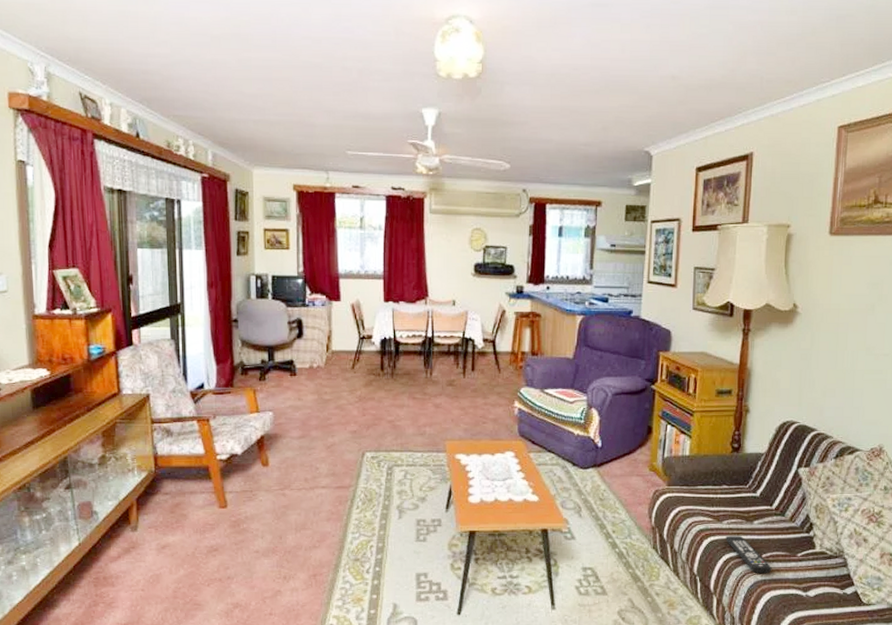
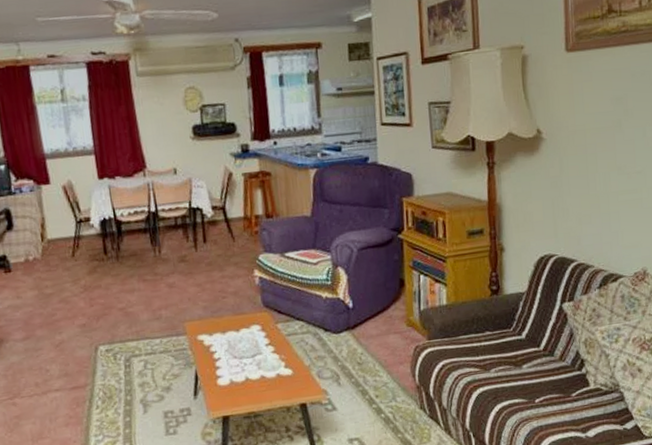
remote control: present [726,536,772,574] -> none [495,383,547,421]

